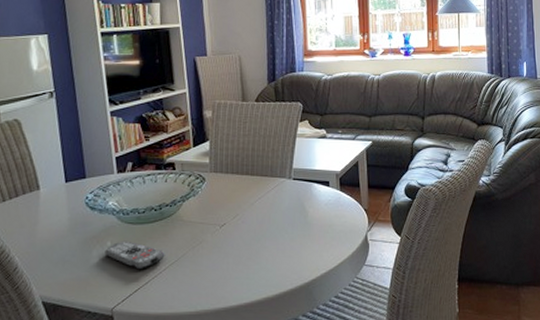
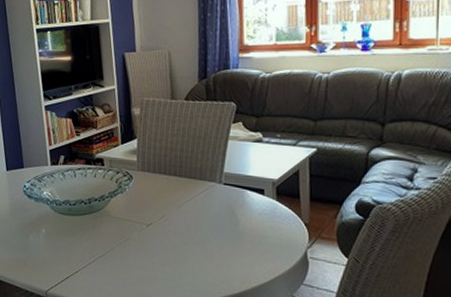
remote control: present [104,240,165,270] -> none [40,229,94,259]

